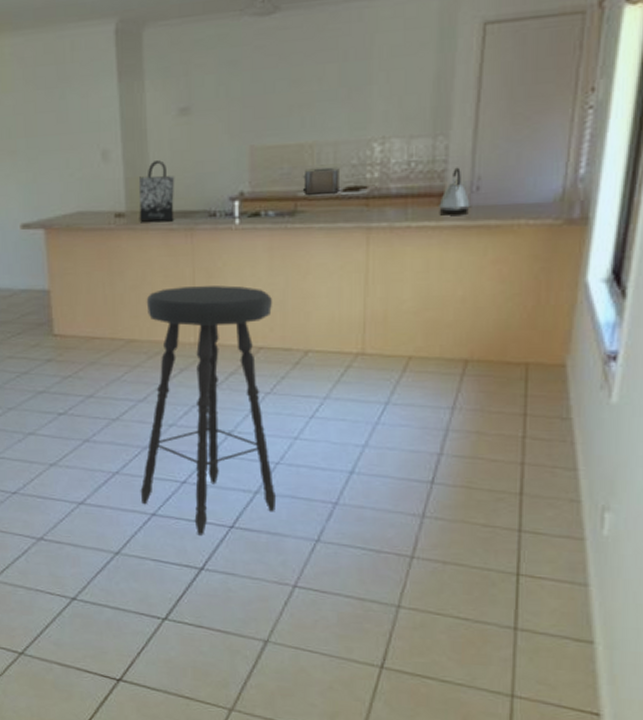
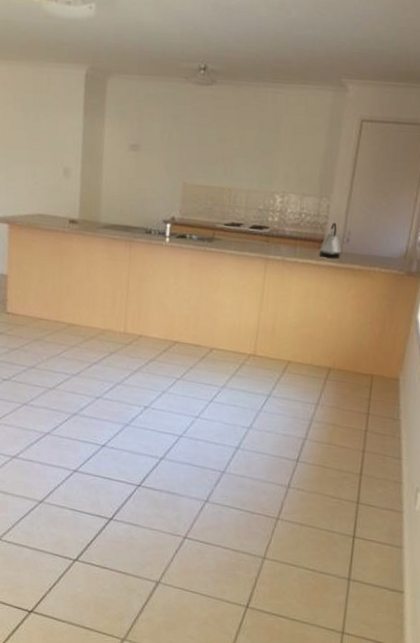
shopping bag: present [138,160,175,222] -> none [89,182,122,233]
music stool: present [140,285,277,535] -> none [66,285,190,491]
toaster: present [302,167,339,196] -> none [220,207,249,230]

